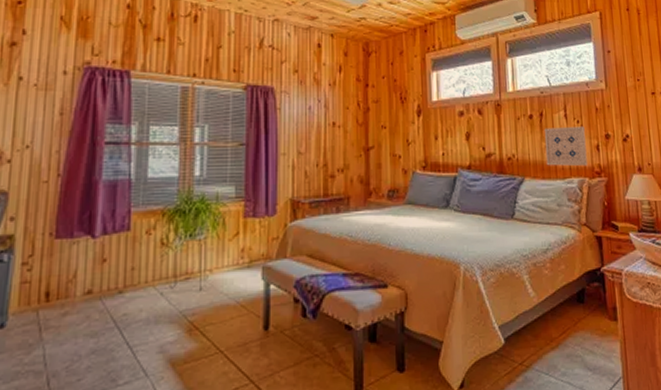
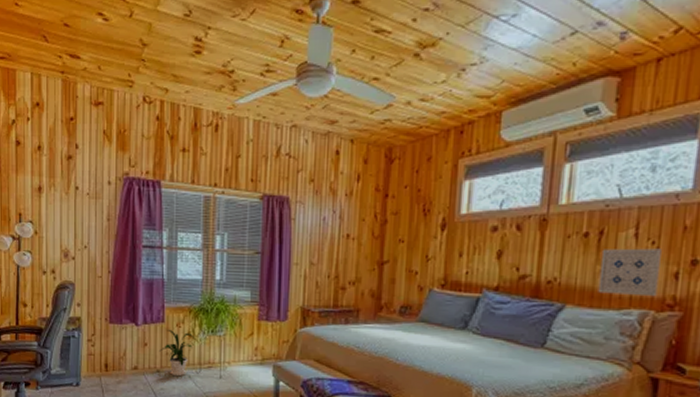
house plant: none [123,238,170,296] -> present [160,328,195,377]

